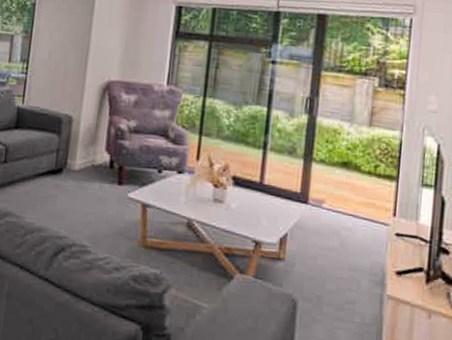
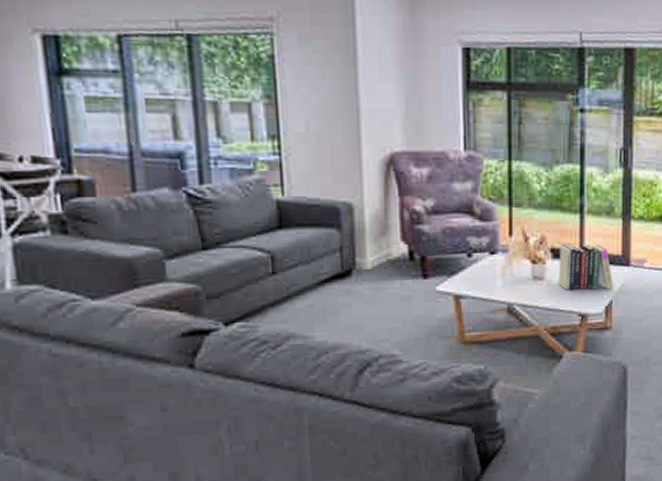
books: none [237,174,290,223] -> present [559,244,614,290]

